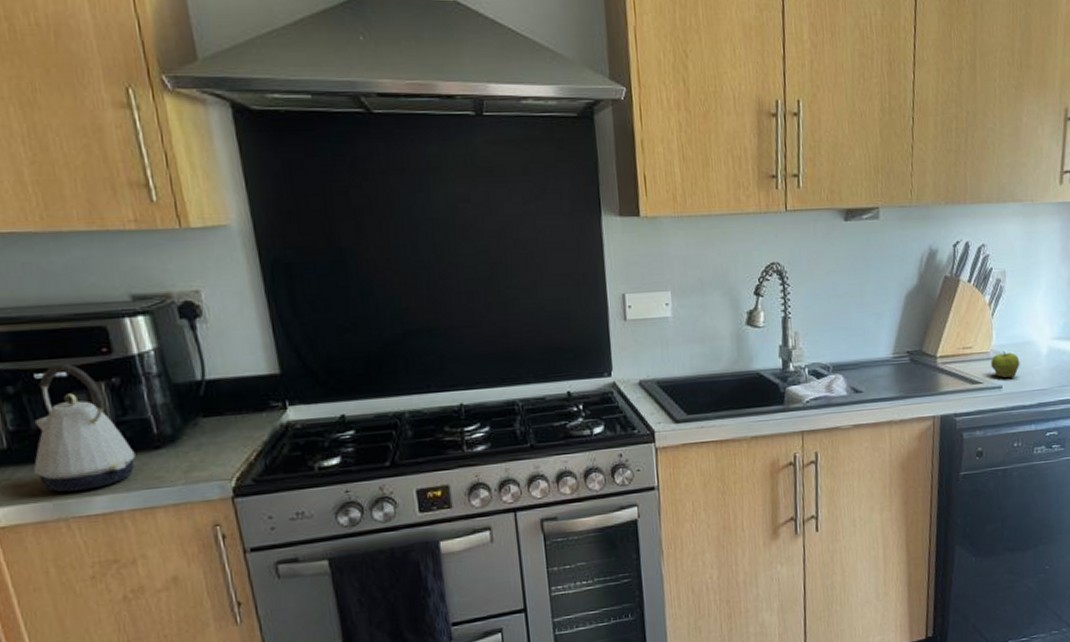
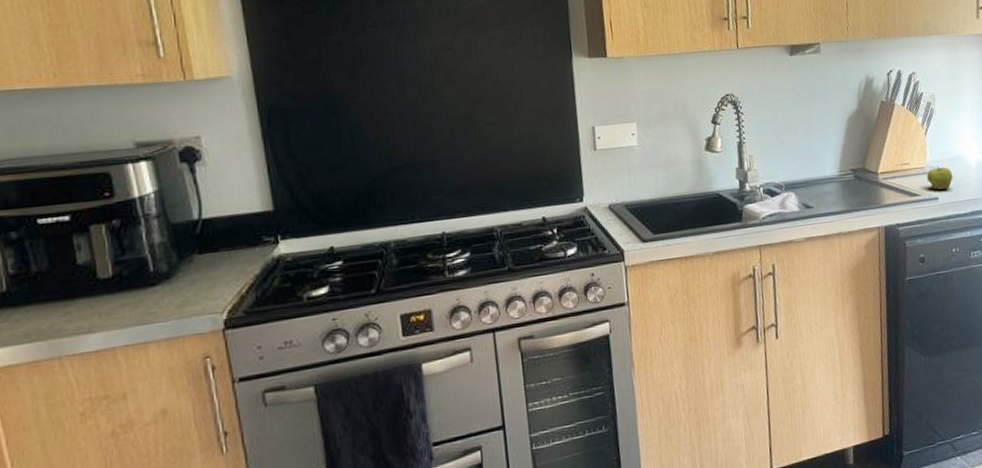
kettle: present [34,363,136,493] -> none [31,208,131,332]

